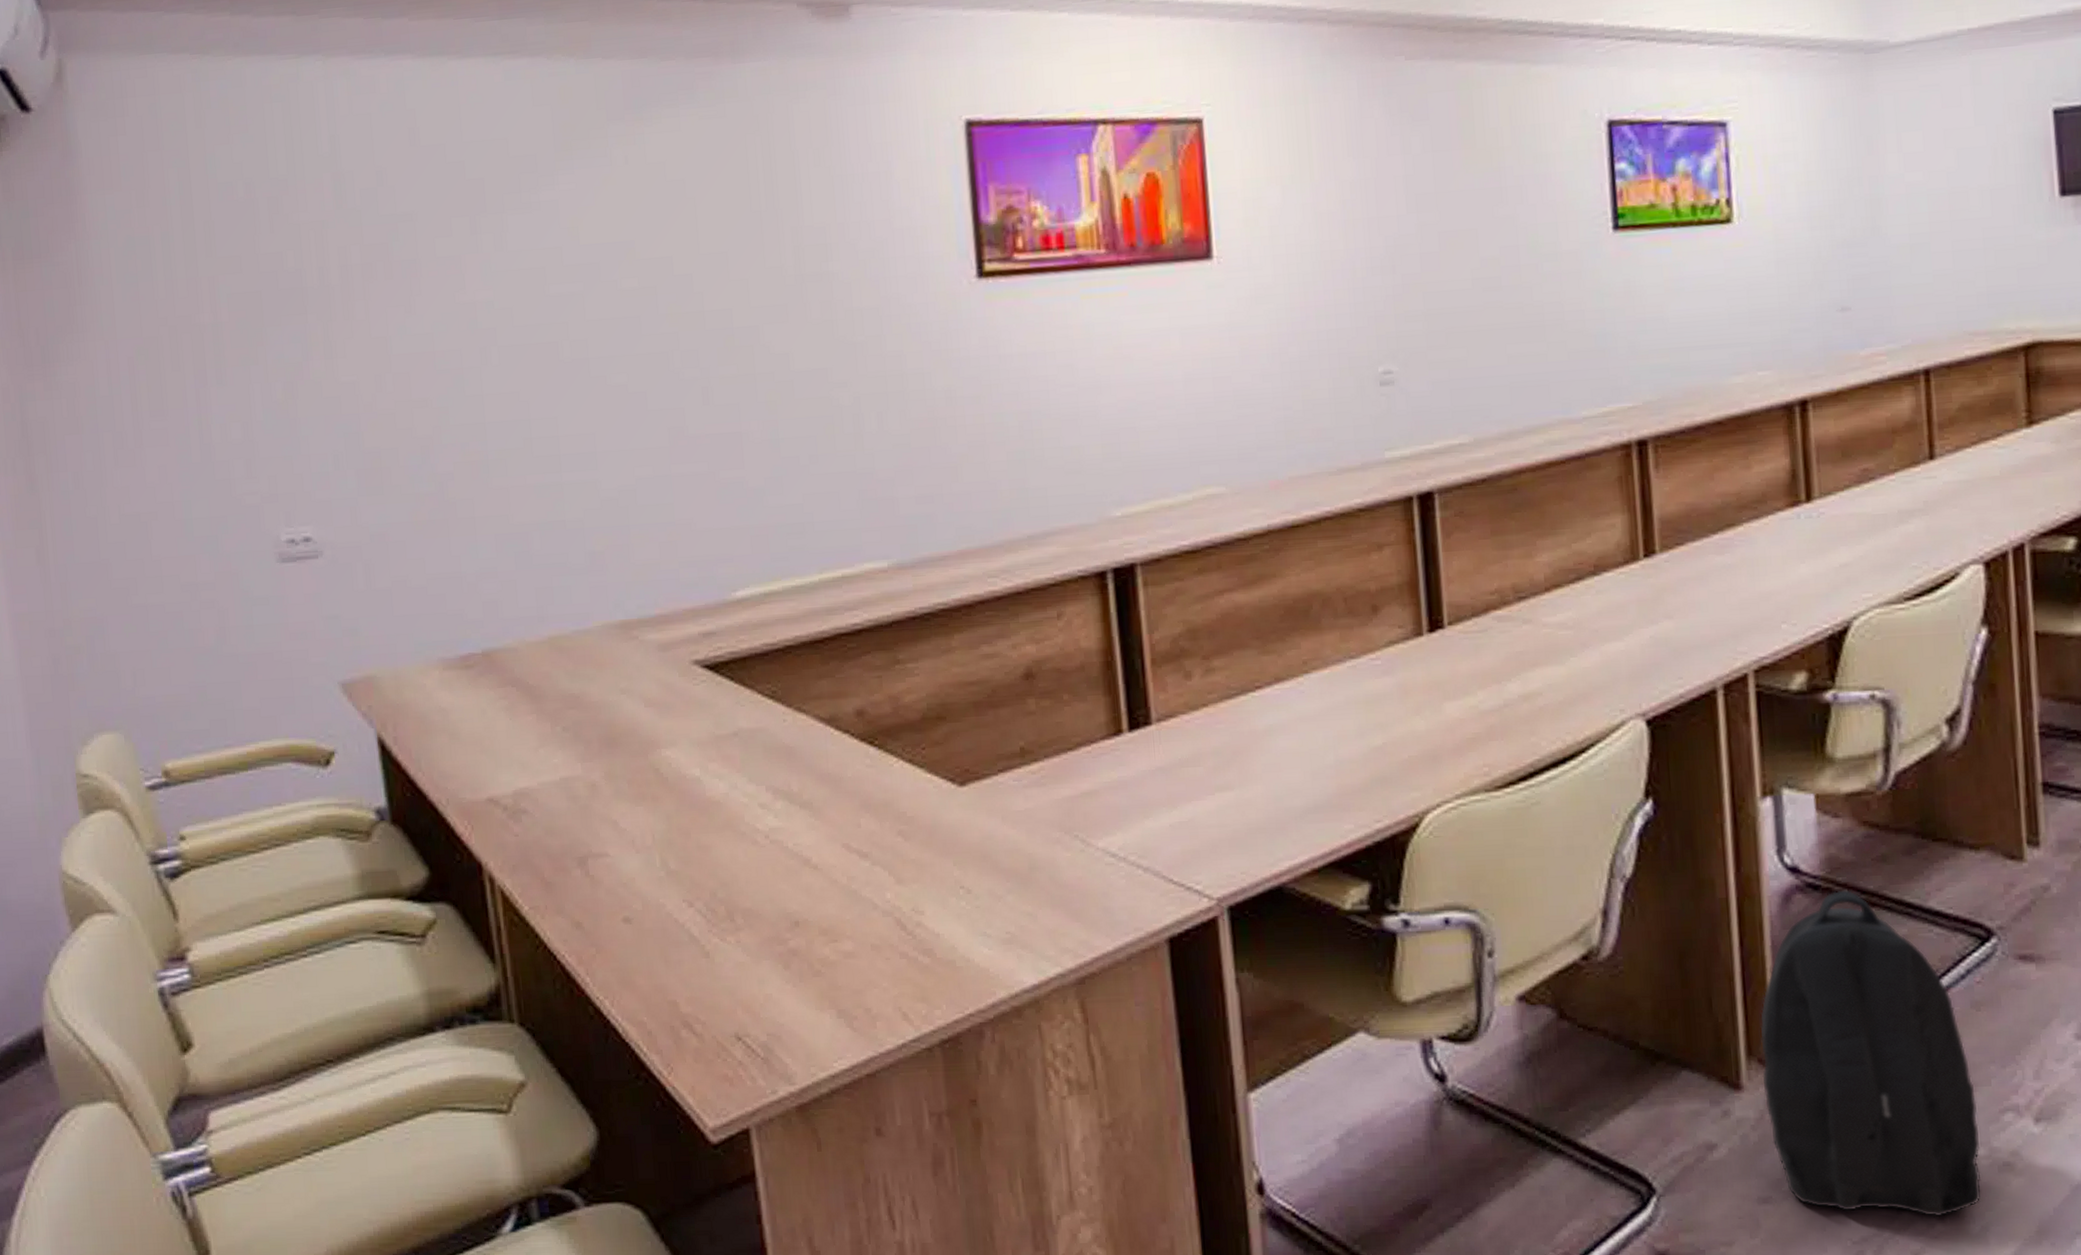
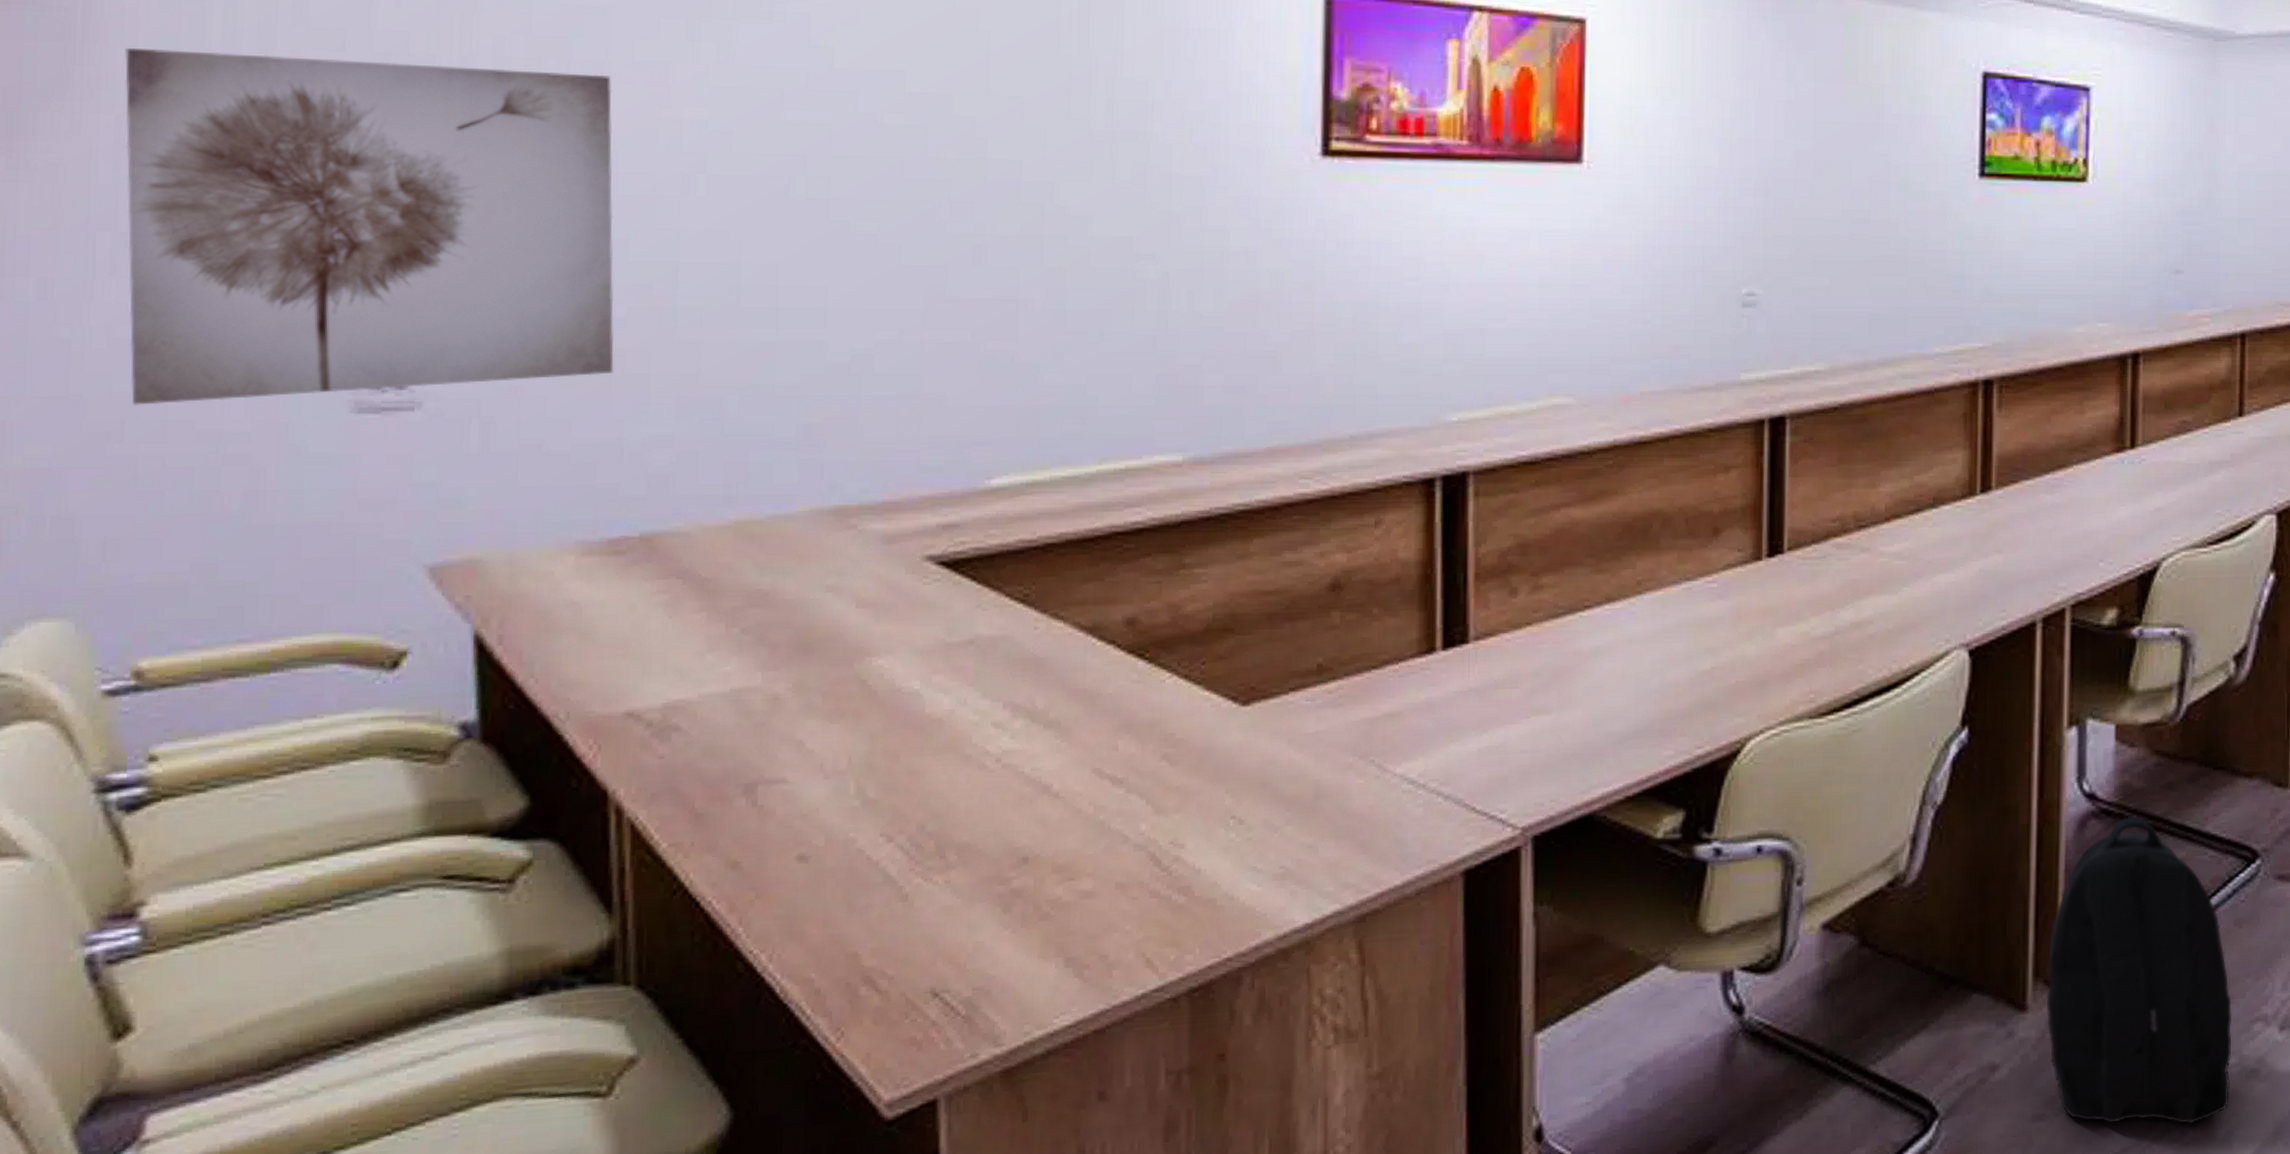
wall art: none [105,270,450,565] -> present [124,48,615,405]

